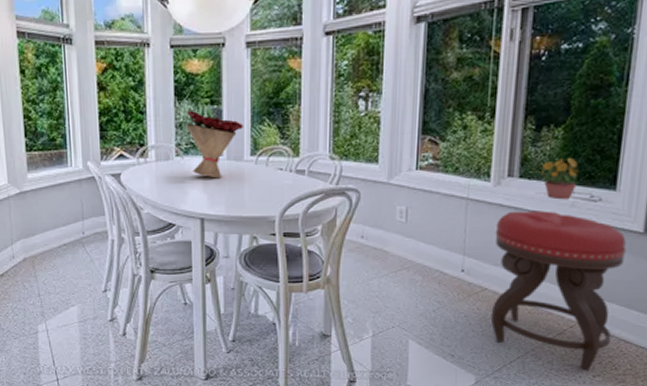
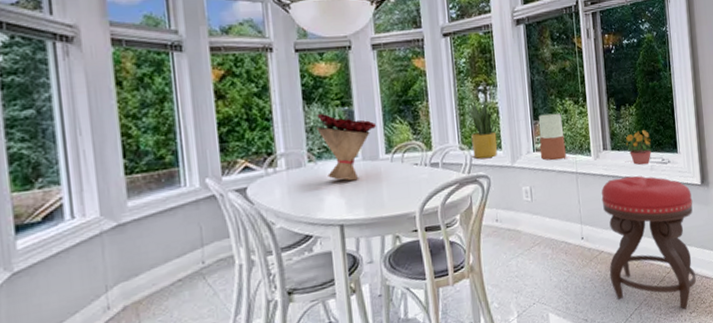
planter: none [344,106,380,172] -> present [467,98,499,159]
vase: none [424,128,459,182] -> present [538,113,566,161]

